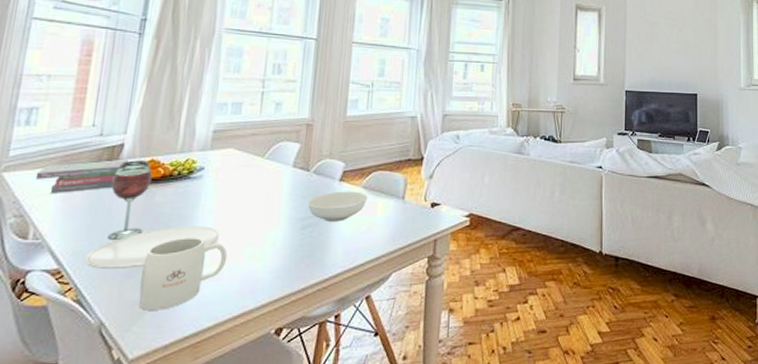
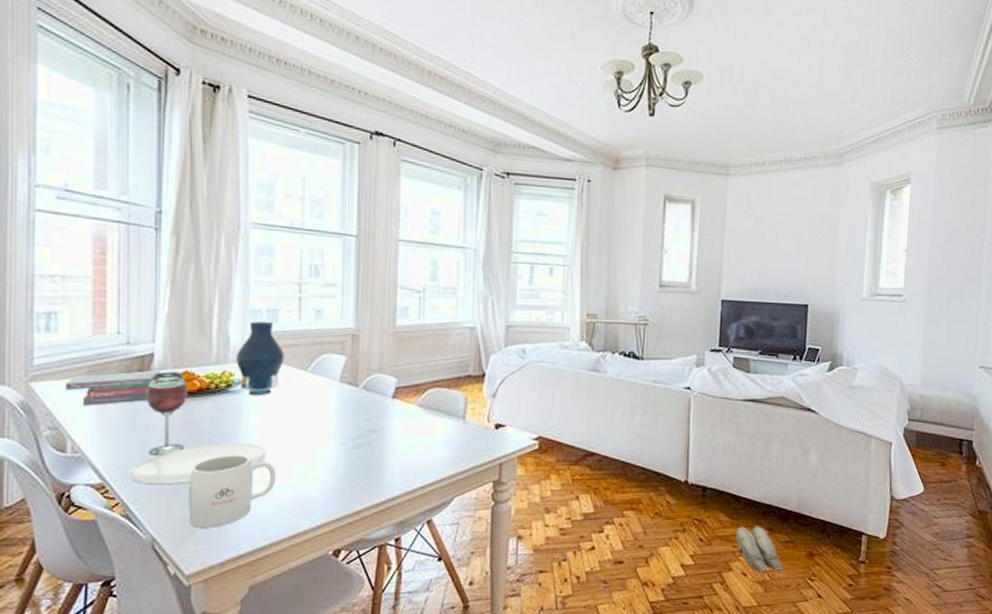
vase: none [199,113,245,181] -> present [235,321,285,396]
bowl: present [307,191,368,222] -> none [359,409,425,442]
slippers: none [646,291,690,338] -> present [735,525,783,573]

